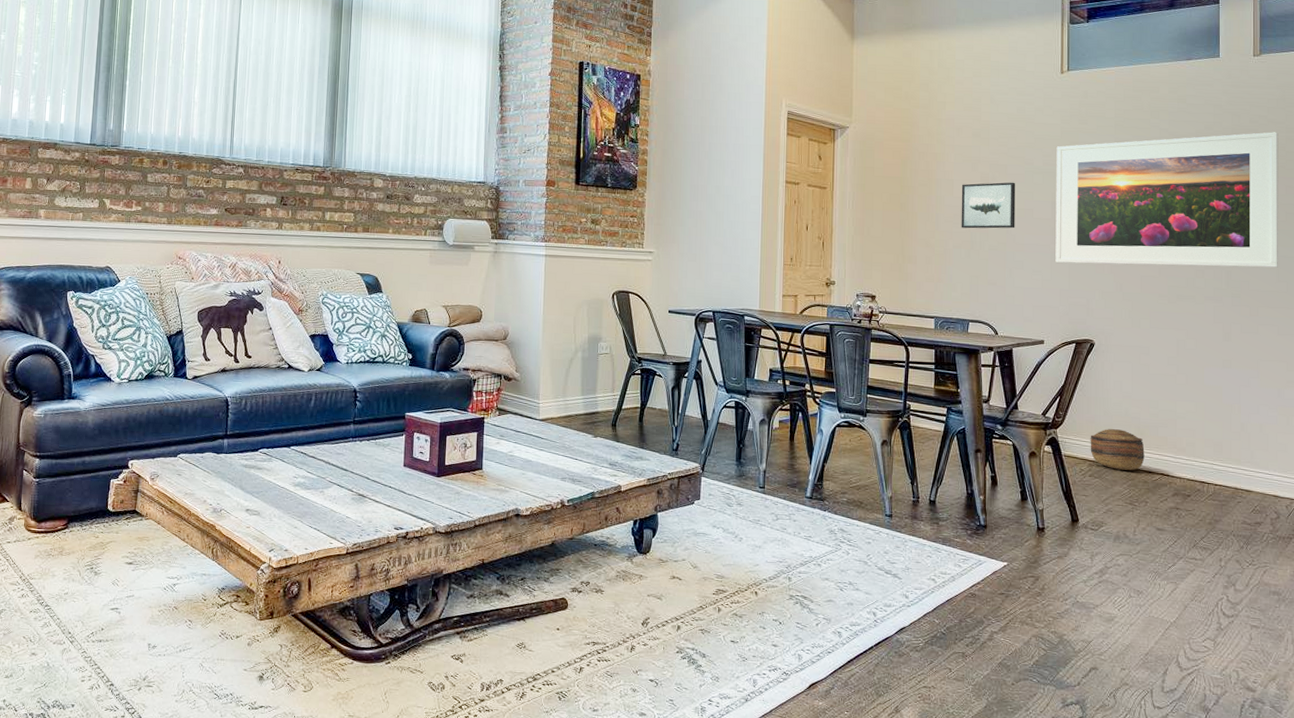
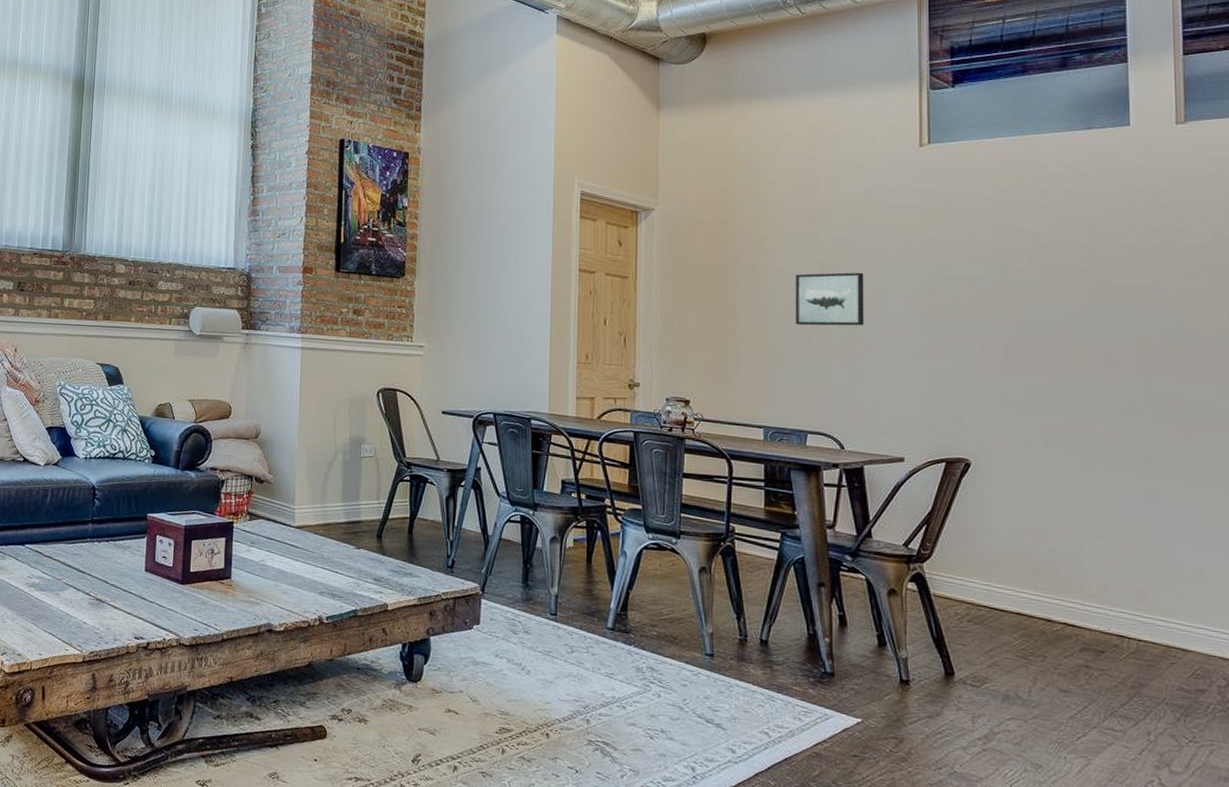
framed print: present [1055,132,1279,268] -> none [915,214,1219,378]
basket: present [1090,429,1145,471] -> none [967,565,1041,618]

